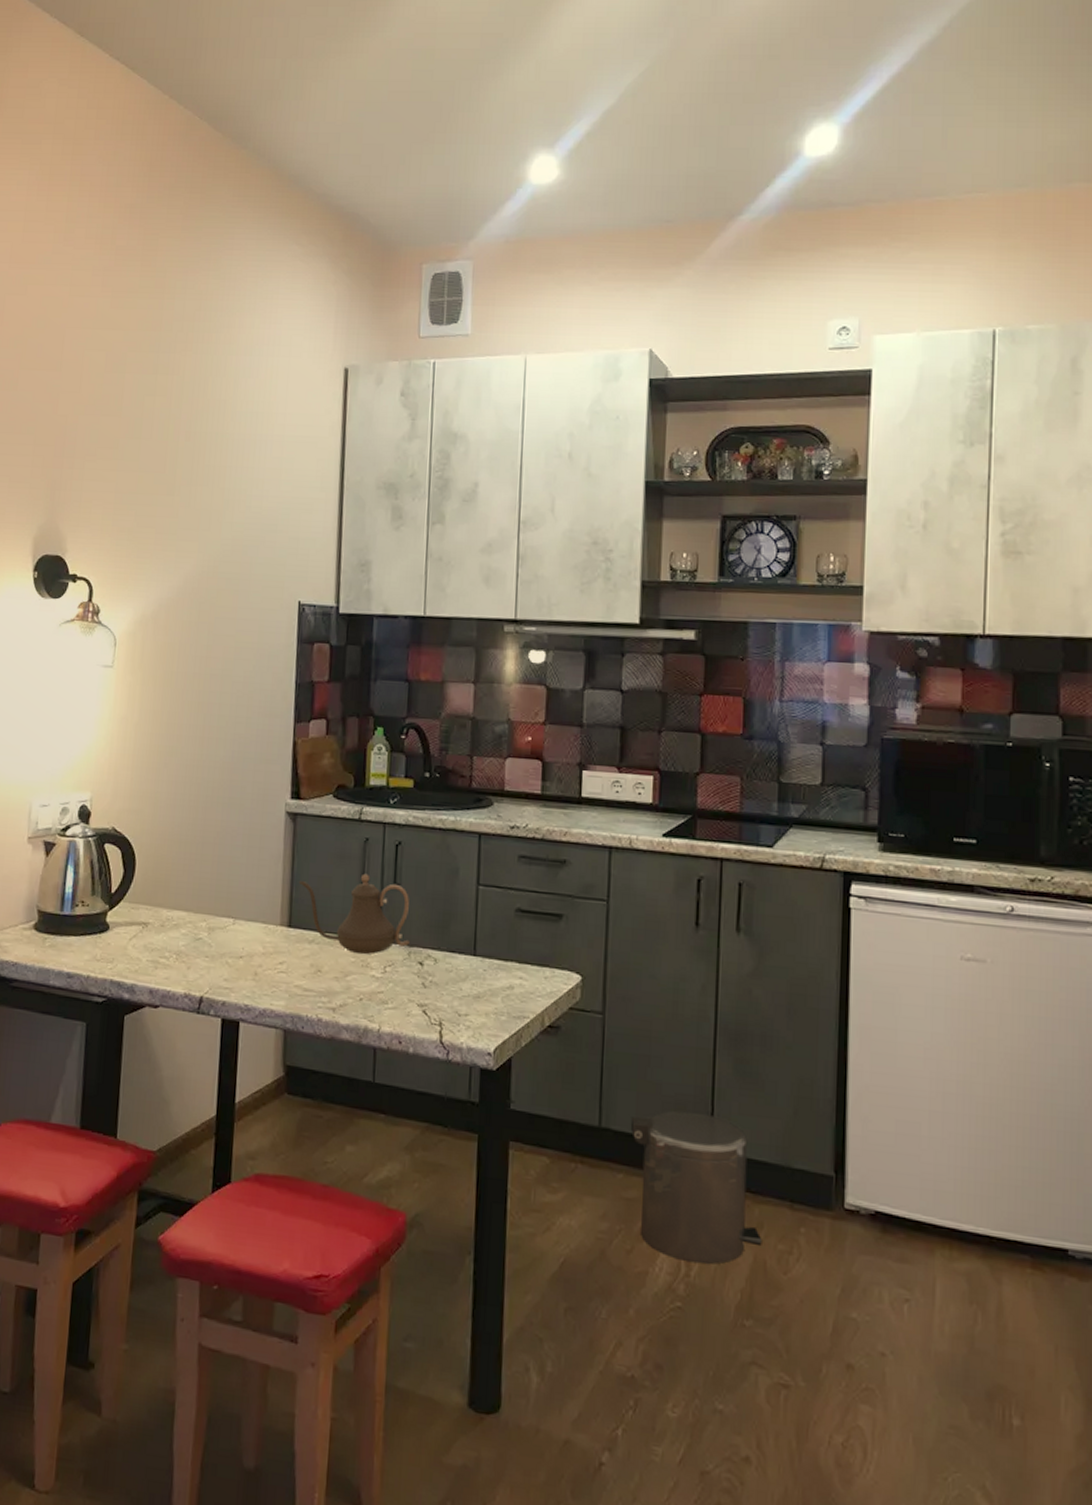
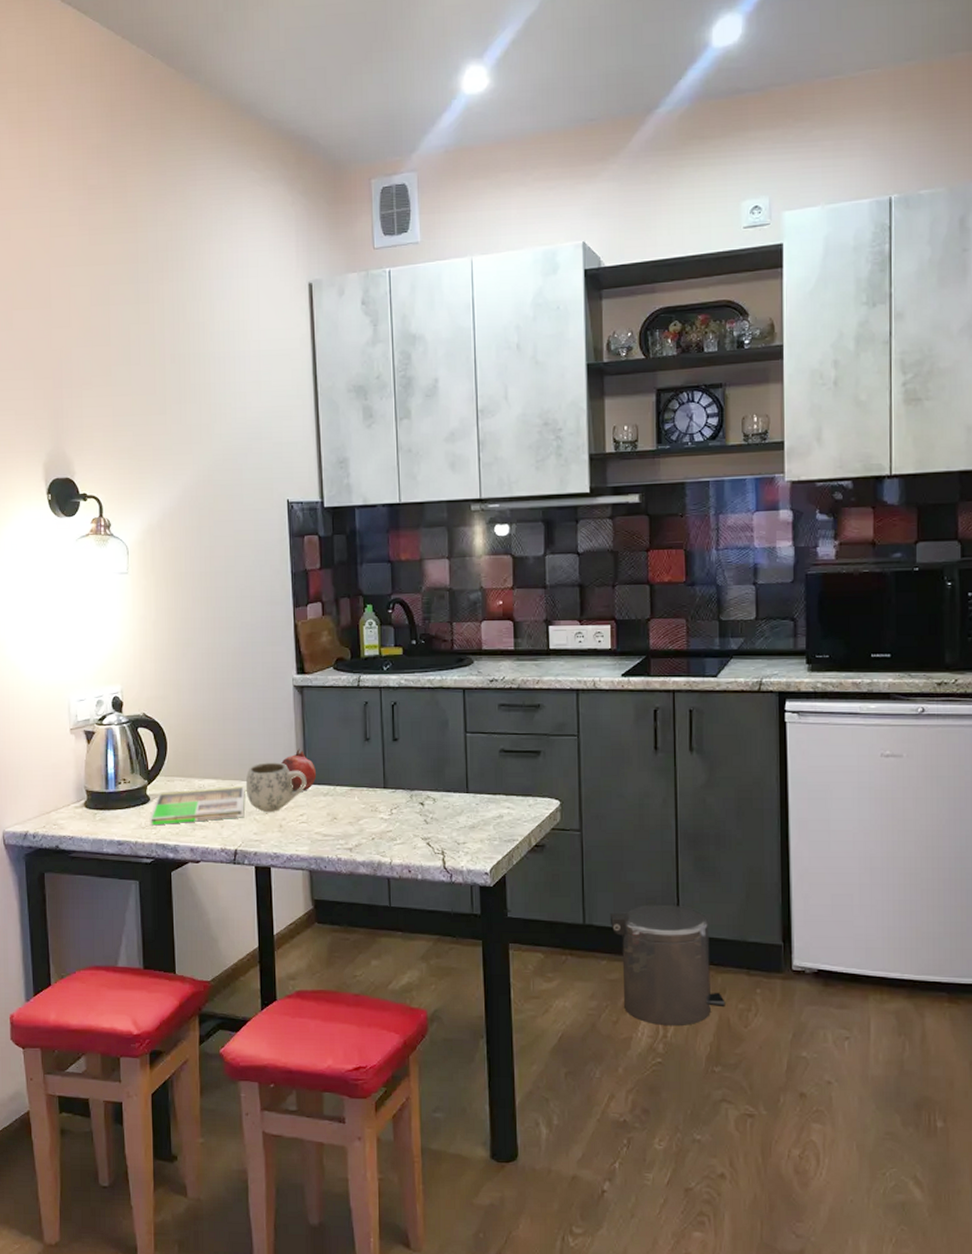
magazine: none [105,921,220,960] -> present [149,785,246,826]
mug: none [219,897,291,956] -> present [245,762,307,812]
fruit: none [263,884,303,936] -> present [281,748,317,791]
teapot: present [298,873,410,954] -> none [310,732,411,800]

